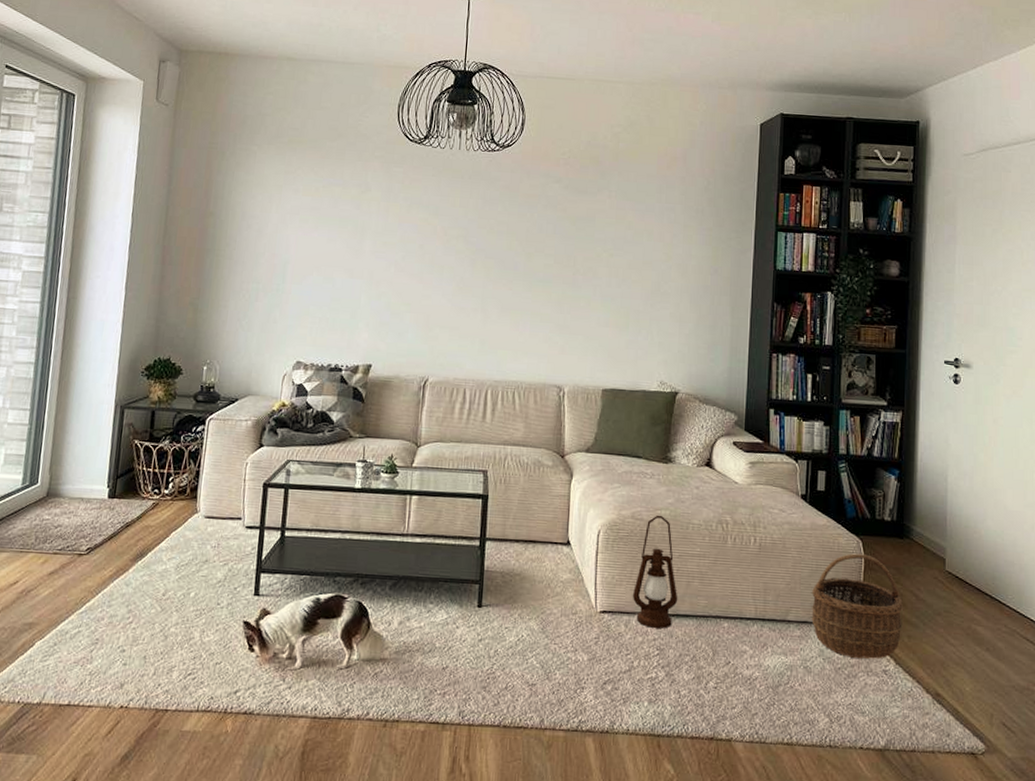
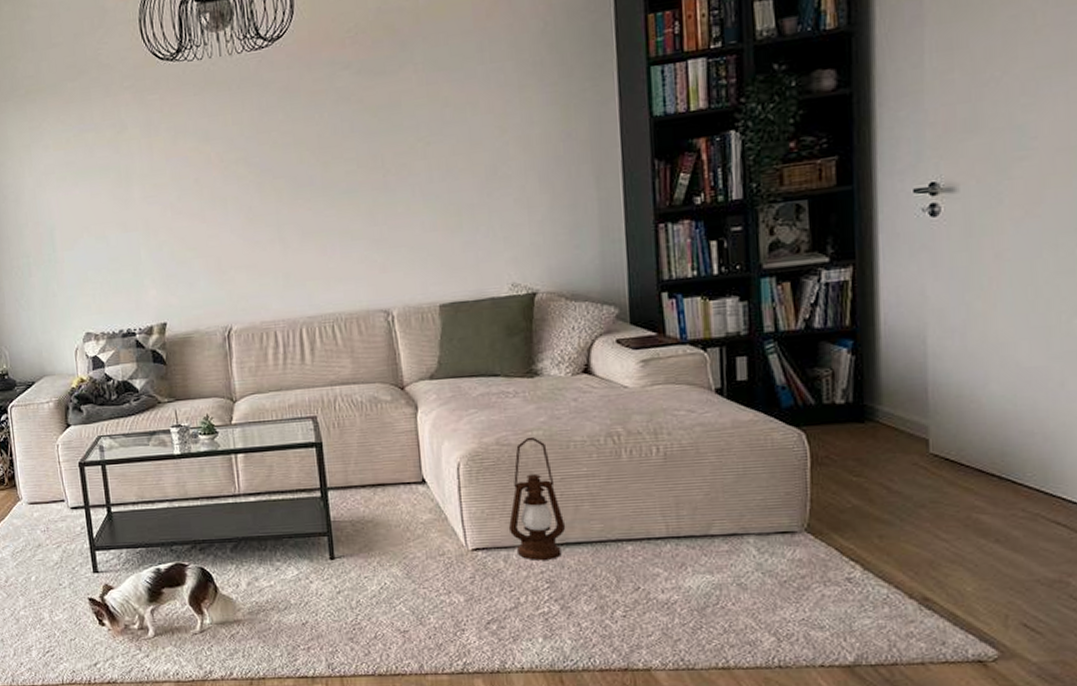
wicker basket: present [811,553,903,659] -> none [739,447,870,569]

